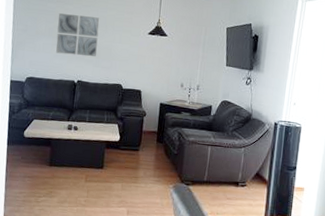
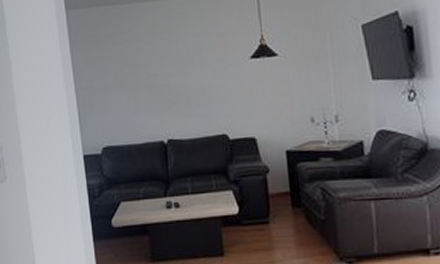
wall art: present [56,13,100,57] -> none [127,50,187,109]

